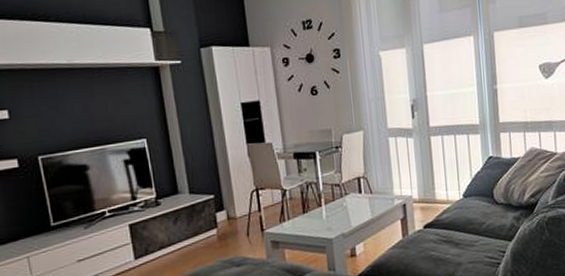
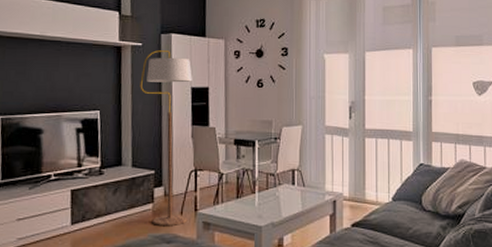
floor lamp: none [185,66,255,250] -> present [140,50,192,225]

